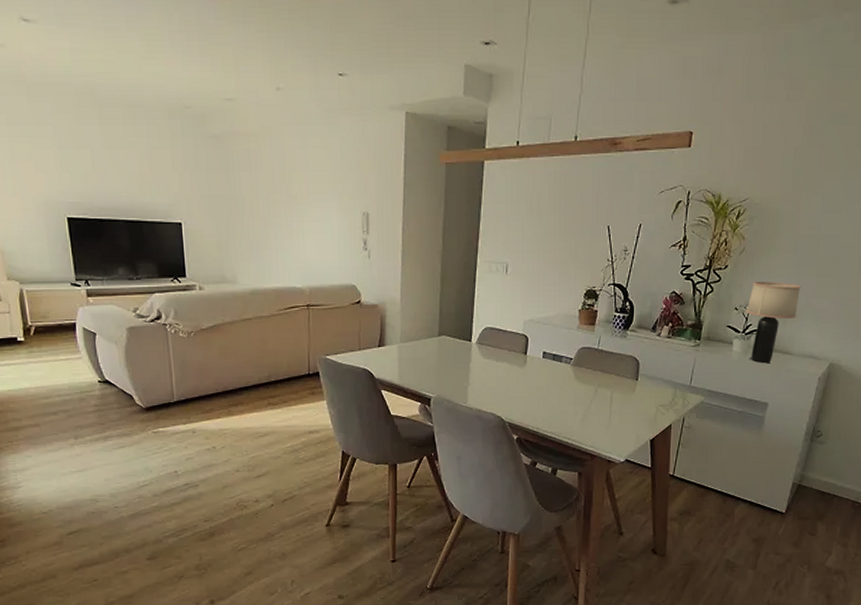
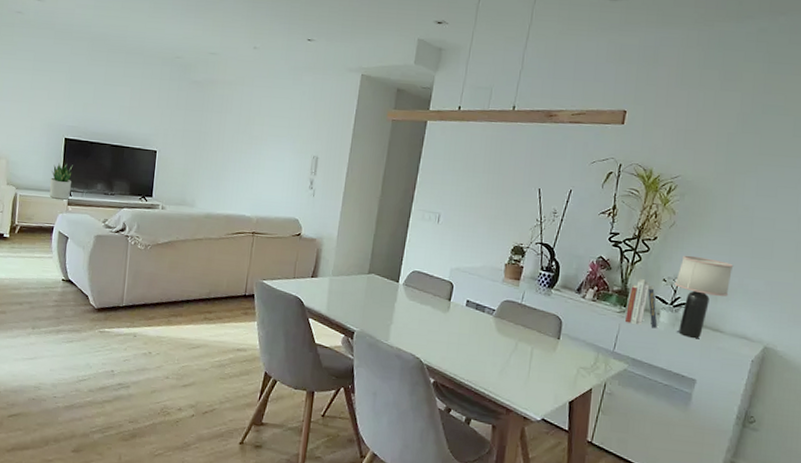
planter: none [59,247,88,291] -> present [49,163,73,200]
books: none [699,309,731,358] -> present [624,278,658,329]

